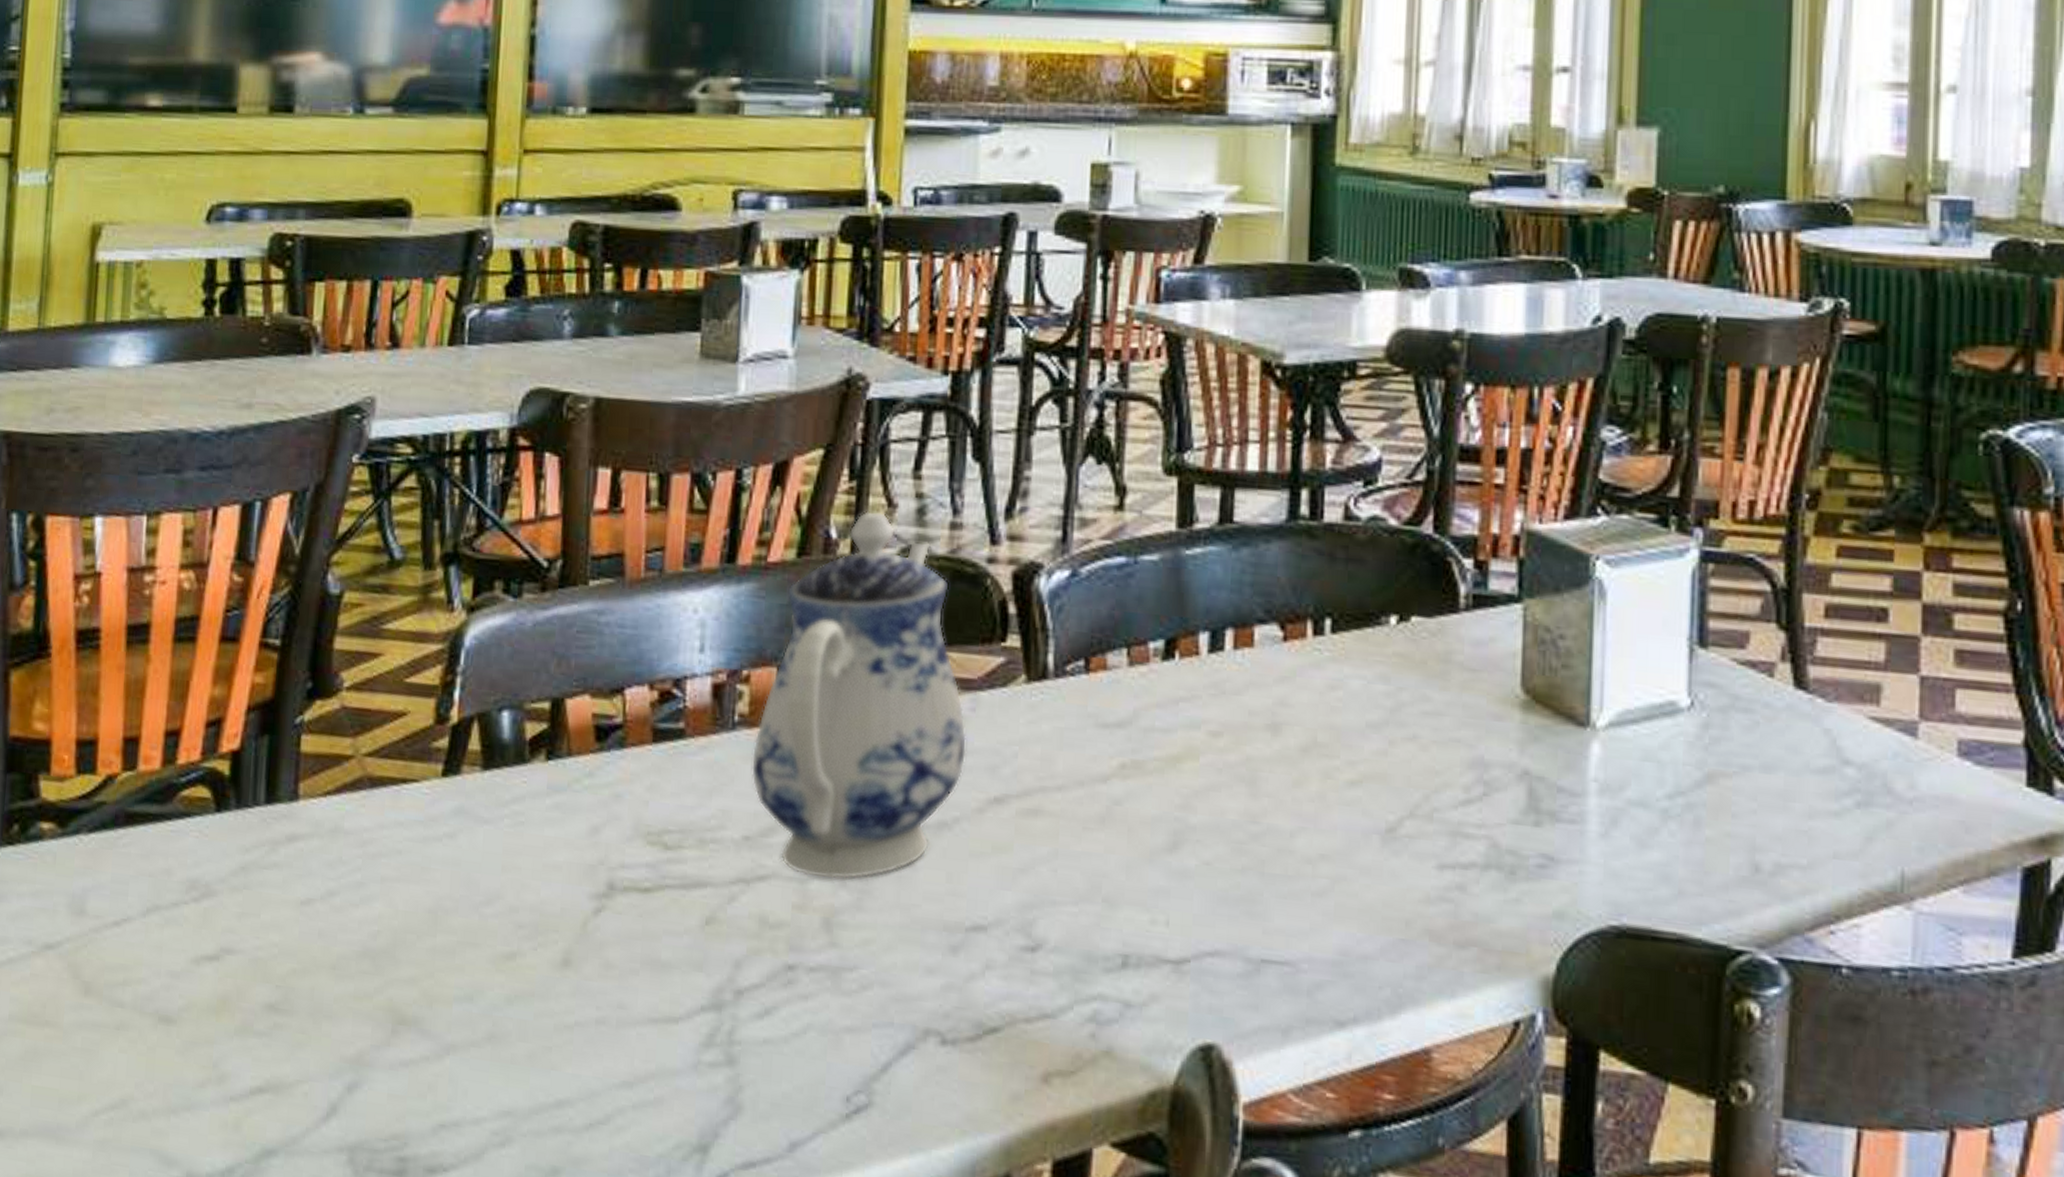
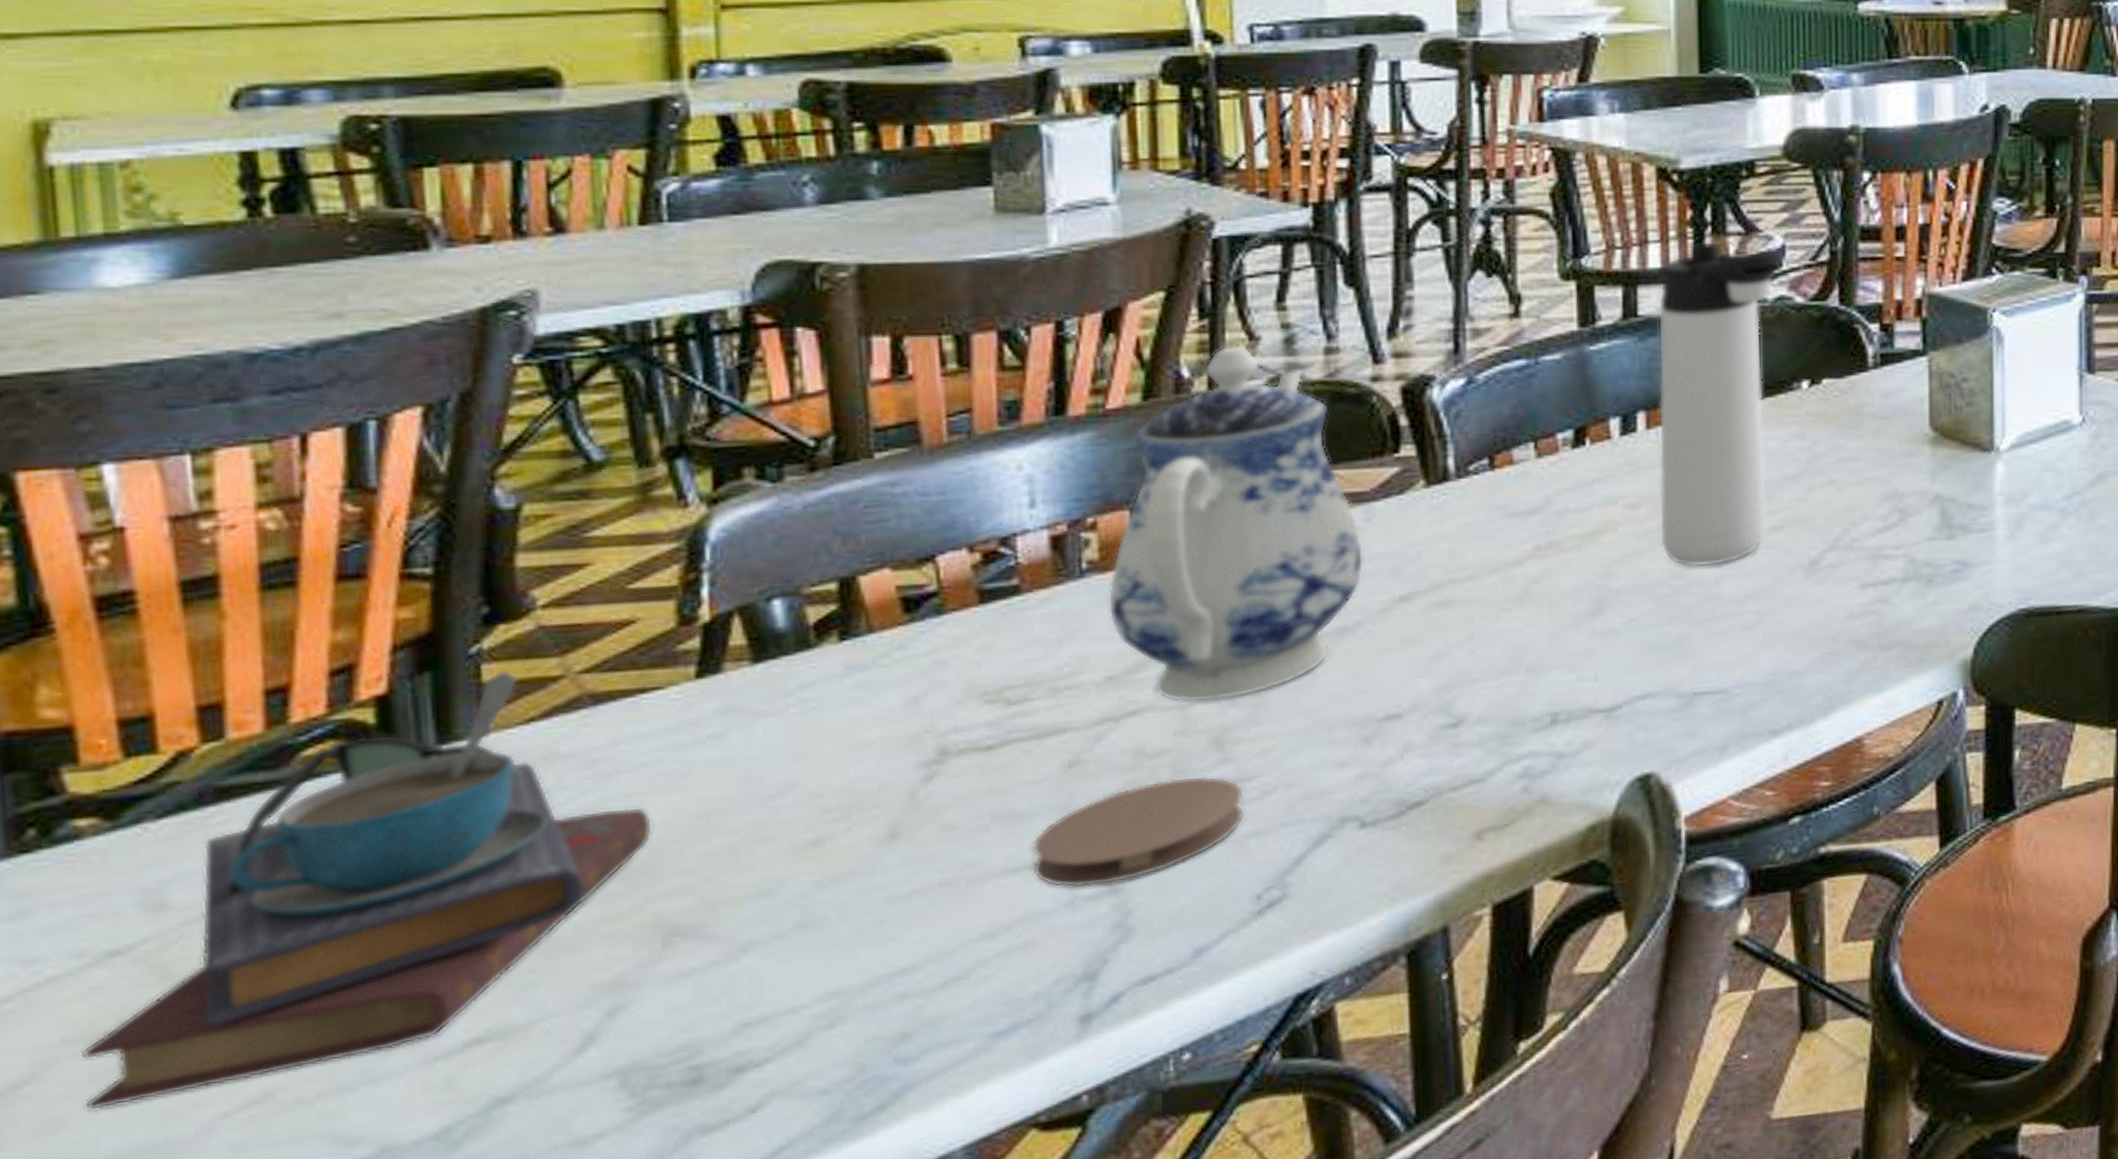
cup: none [16,742,398,1086] -> present [82,670,653,1112]
coaster: none [668,953,844,1055] -> present [1031,775,1244,888]
thermos bottle: none [1239,446,1380,816] -> present [1658,240,1784,568]

